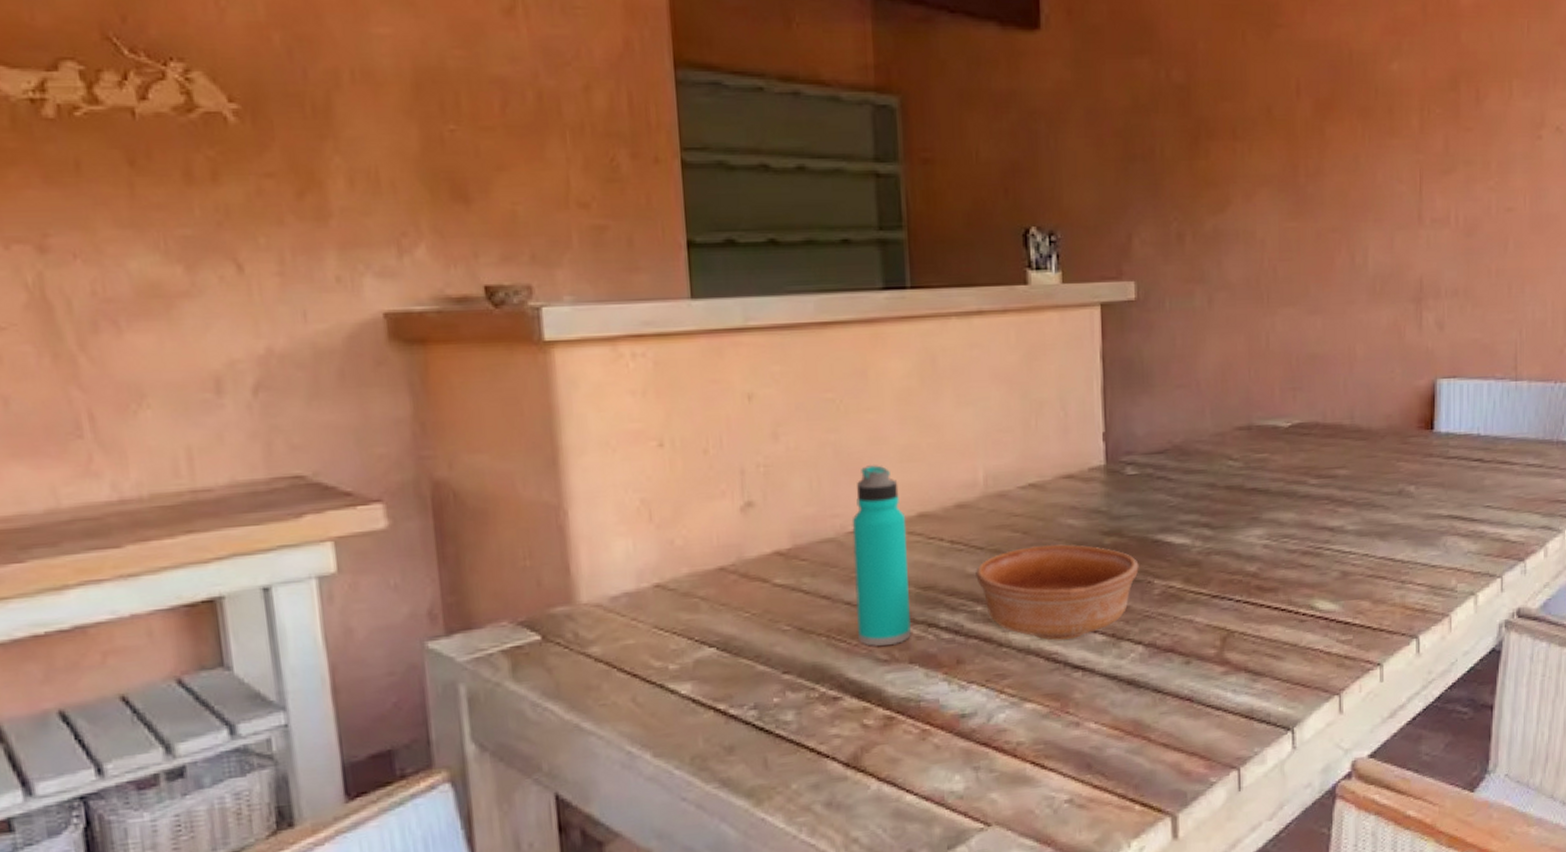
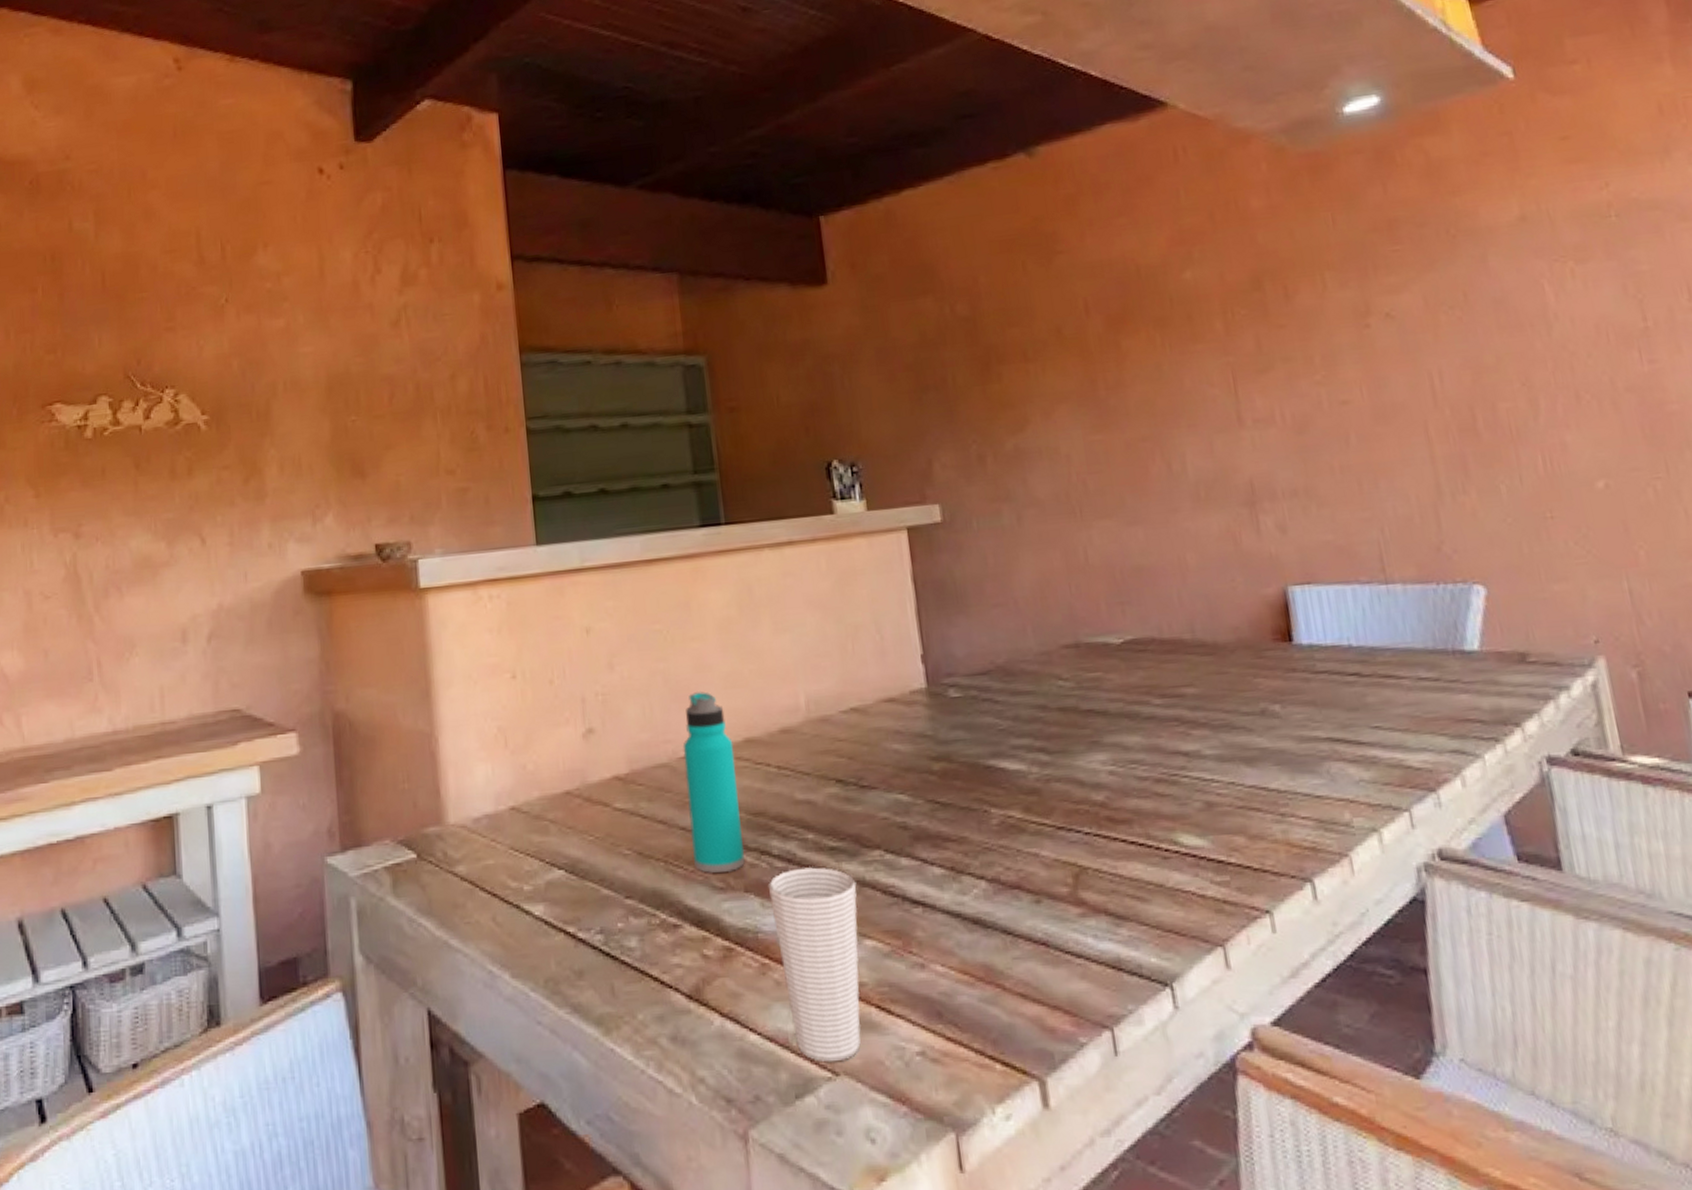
cup: none [933,636,1021,815] -> present [767,866,861,1063]
bowl: present [976,544,1139,640] -> none [804,769,973,872]

